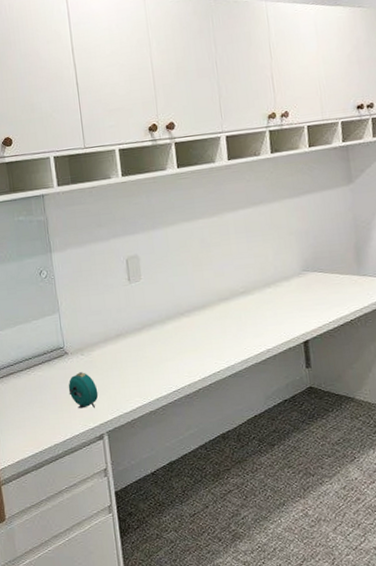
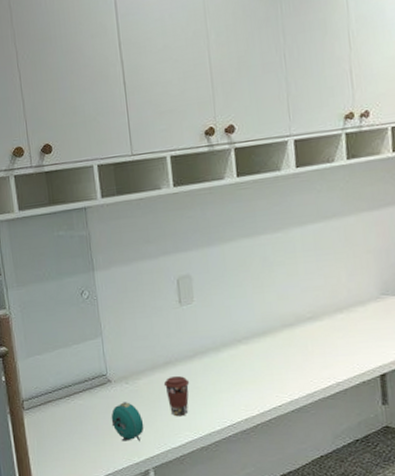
coffee cup: none [115,346,139,384] -> present [163,375,190,417]

